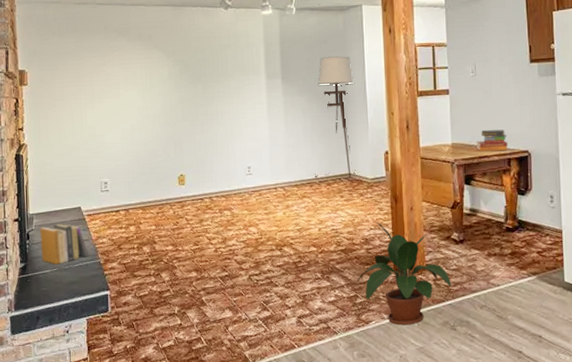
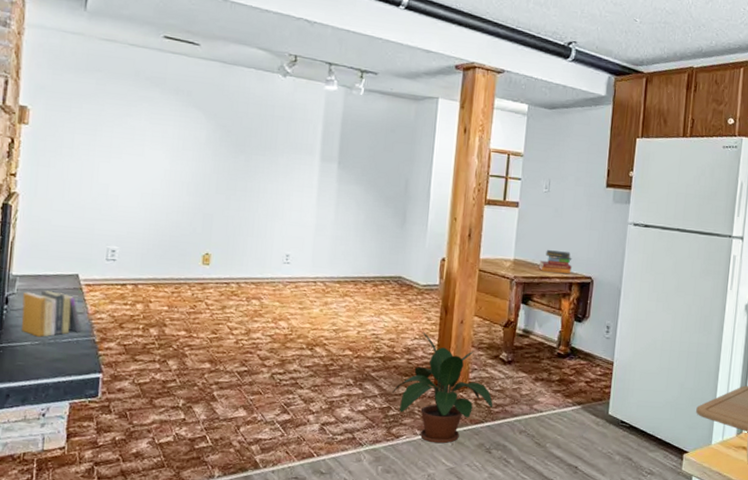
floor lamp: present [315,56,356,179] -> none [361,147,419,282]

